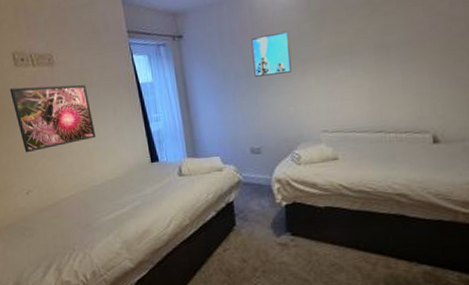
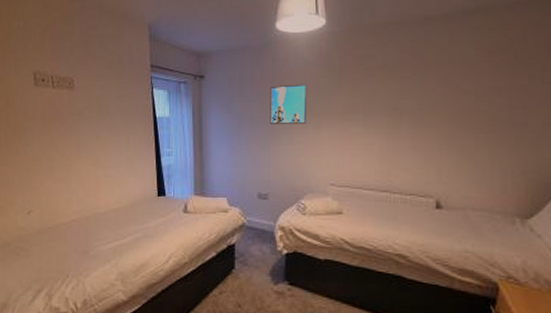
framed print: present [10,84,97,153] -> none [26,107,107,173]

